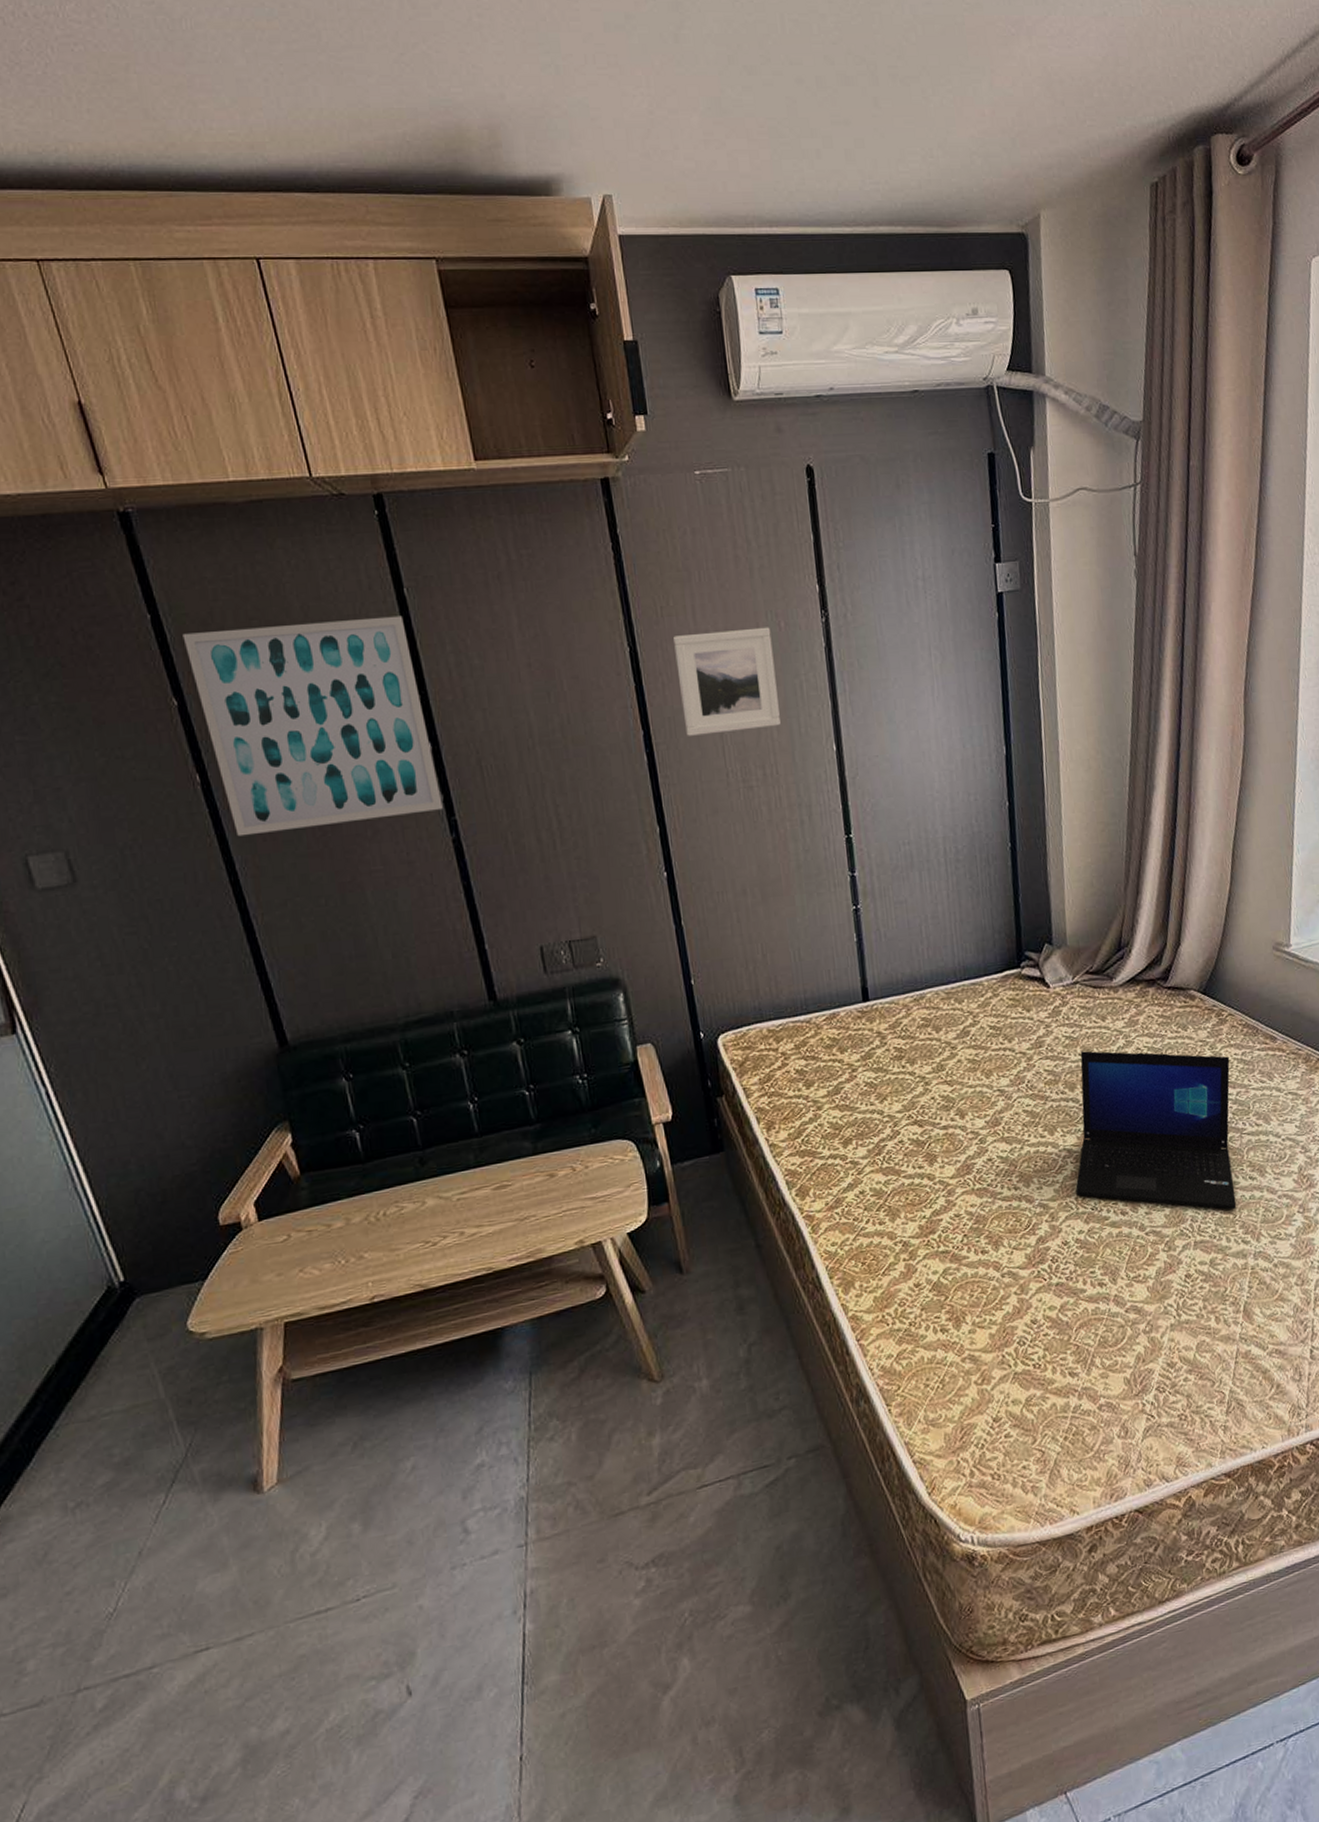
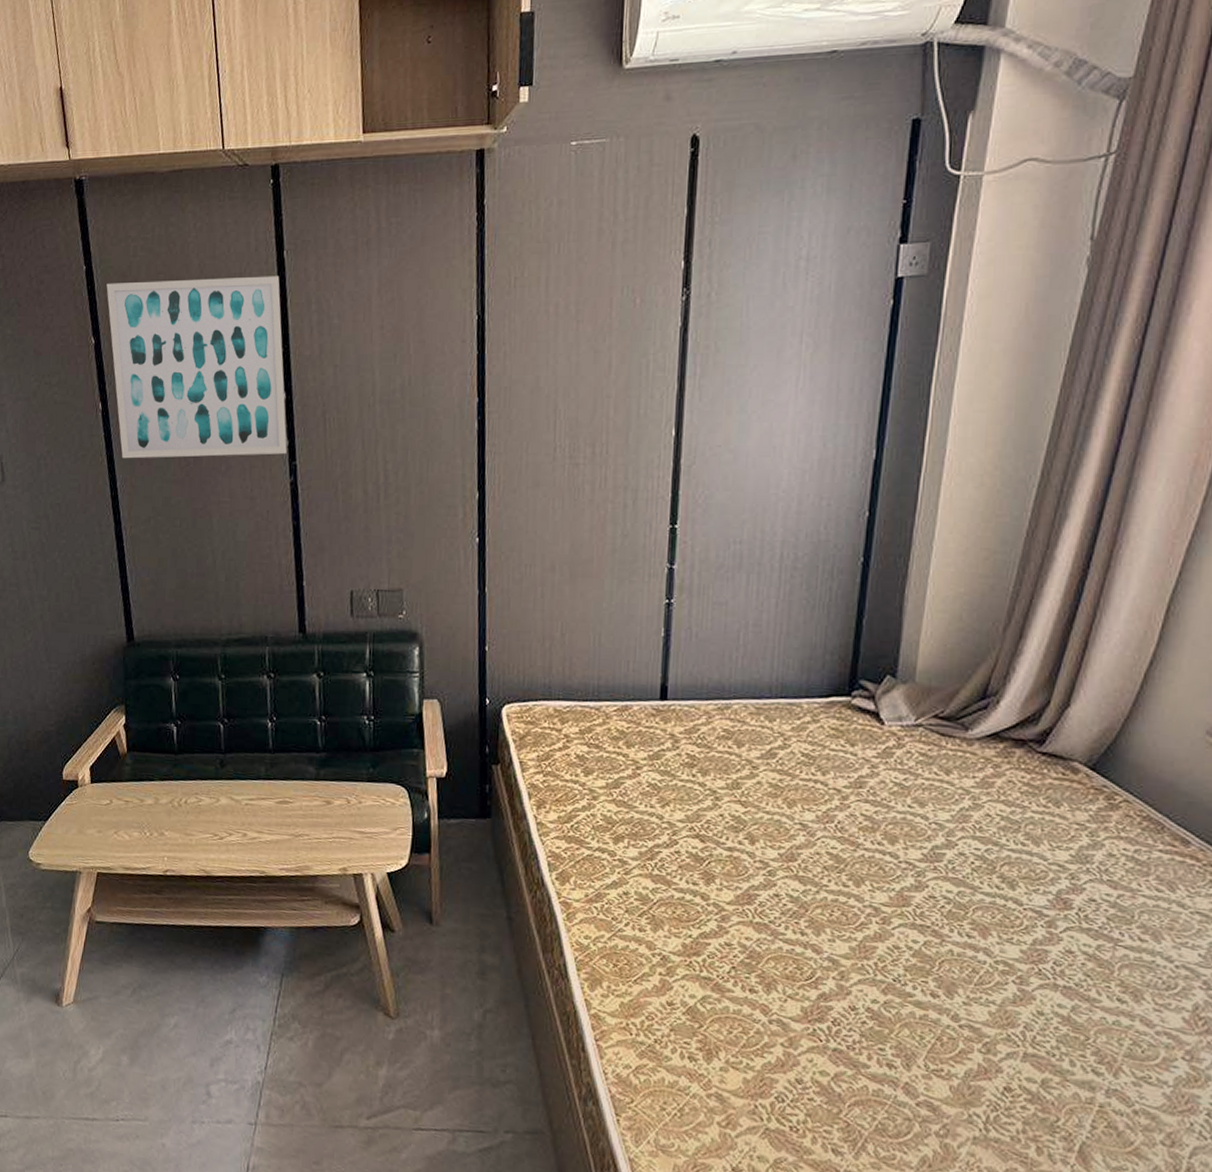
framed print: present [672,627,781,736] -> none [520,303,624,407]
laptop: present [1075,1051,1237,1209] -> none [877,803,1115,1030]

